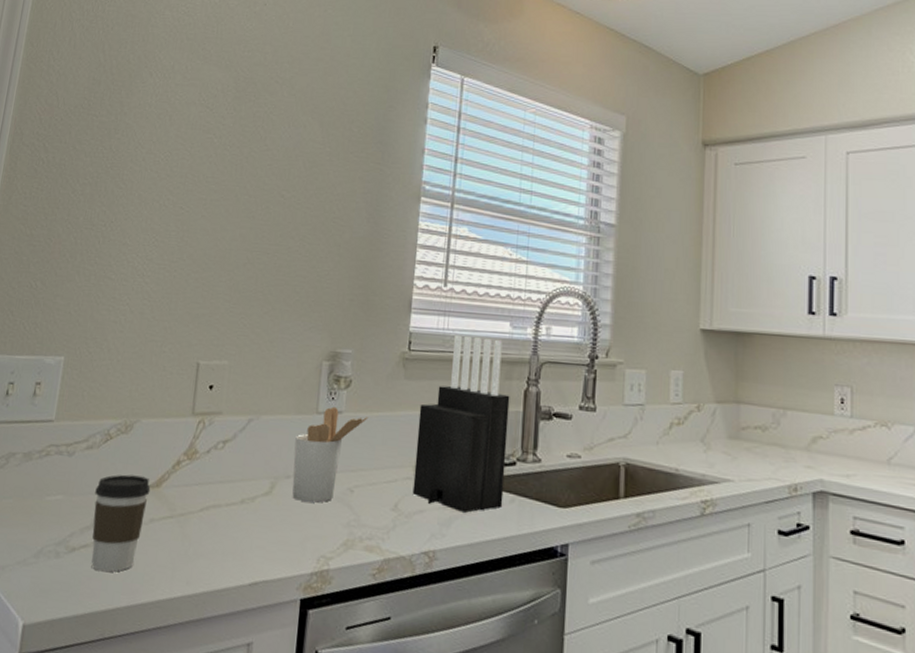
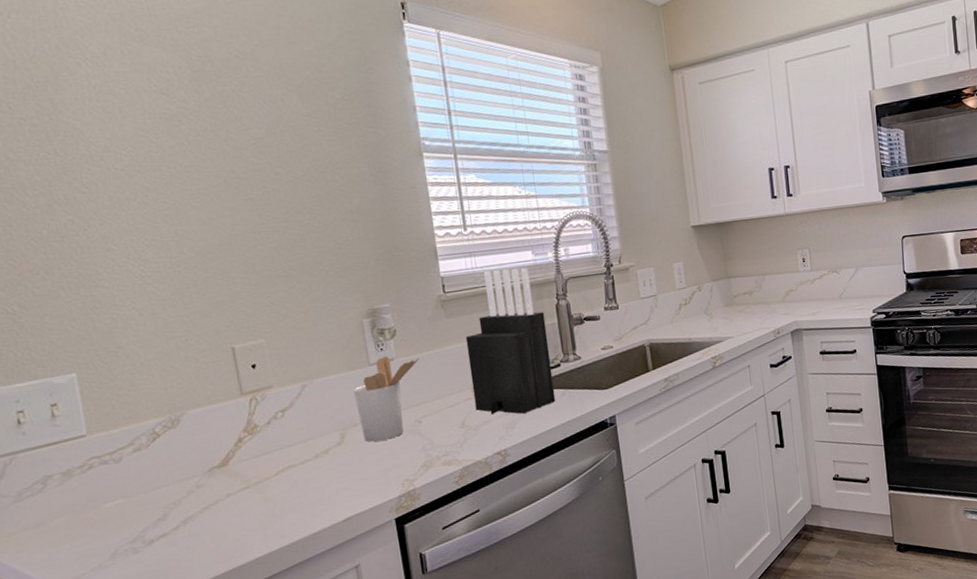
coffee cup: present [91,474,151,572] -> none [157,460,221,553]

